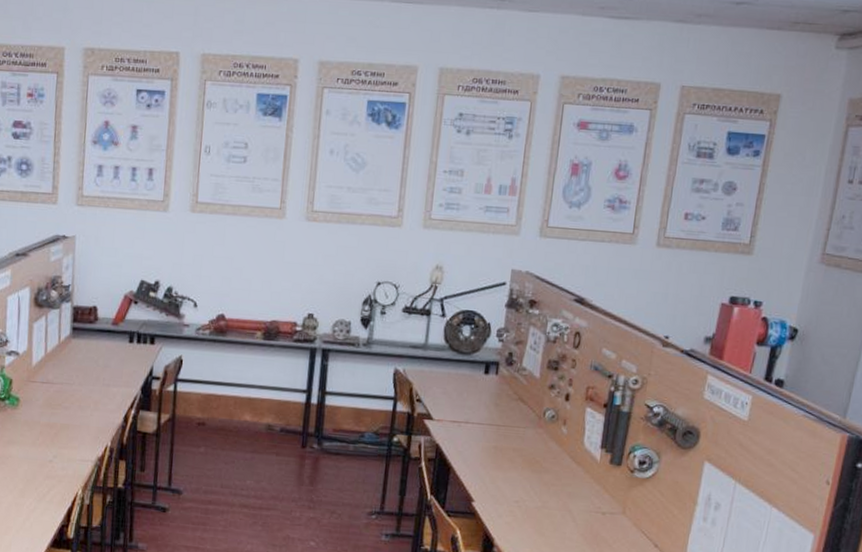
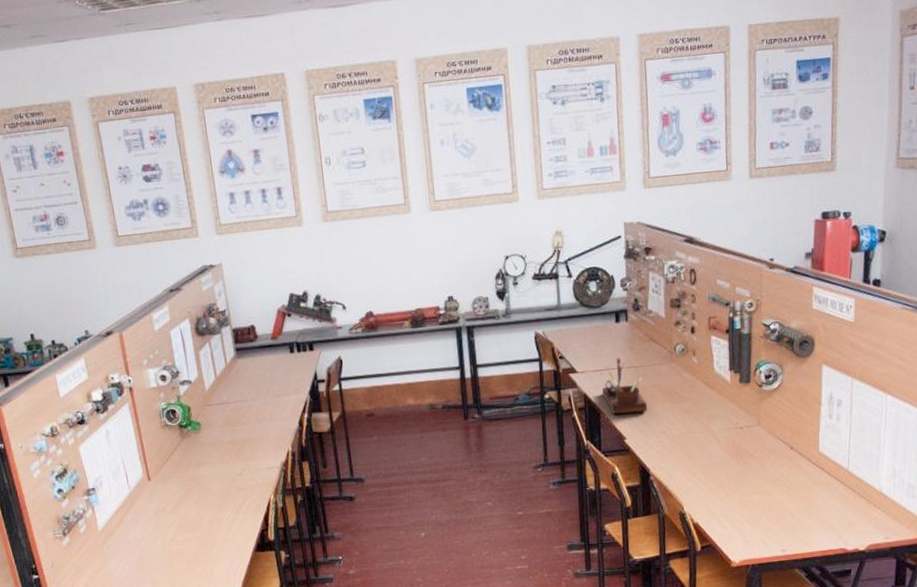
desk organizer: none [457,411,504,476] -> present [602,357,648,415]

